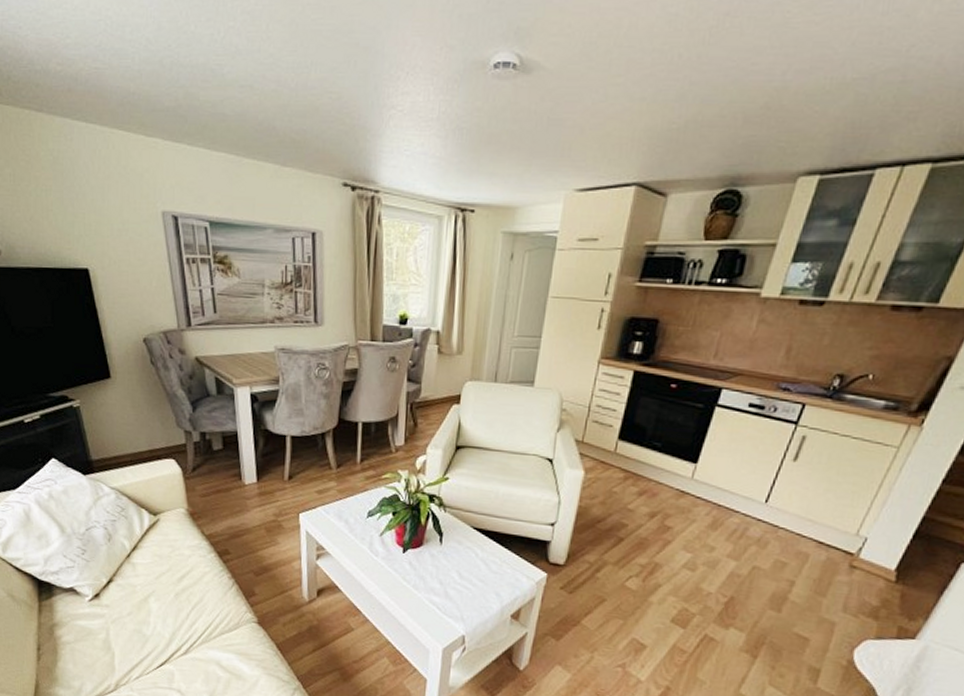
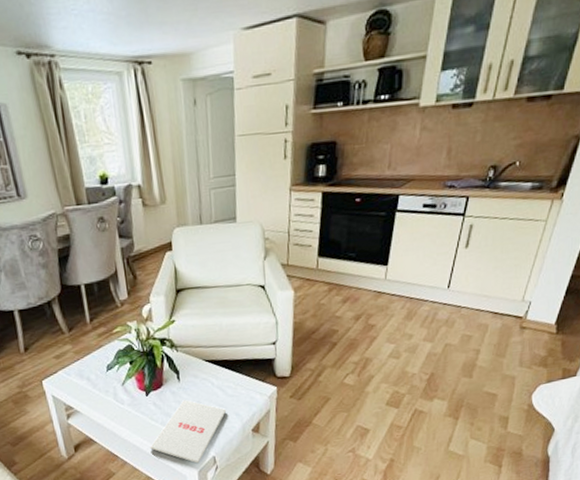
magazine: none [396,566,487,639] -> present [150,400,227,464]

